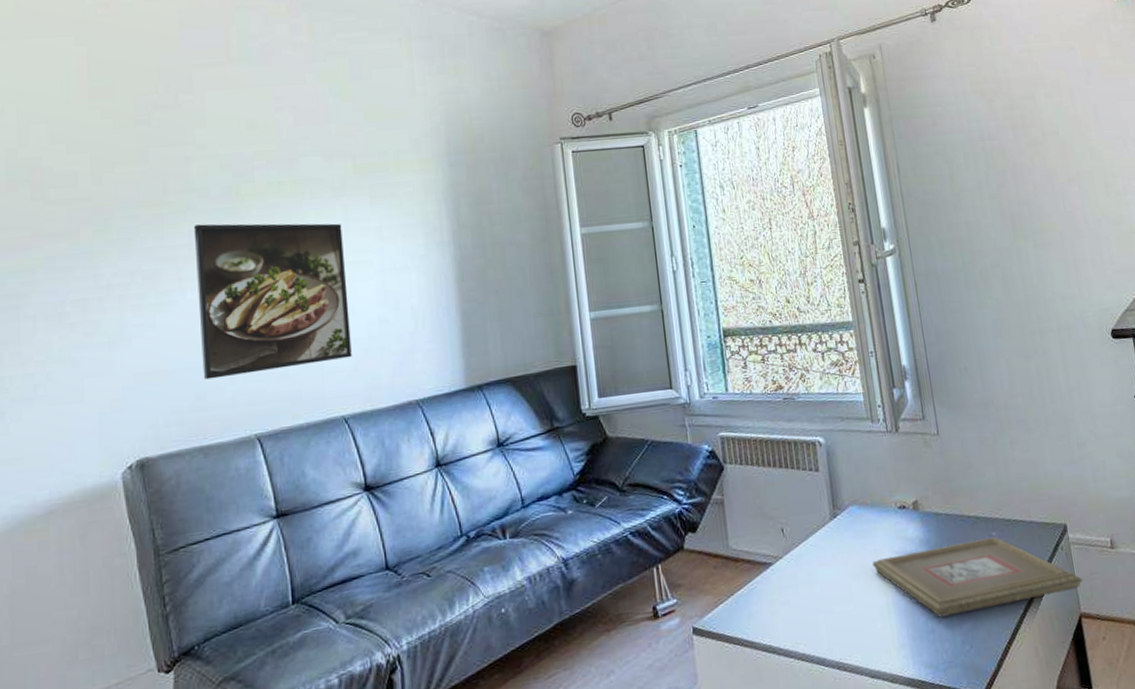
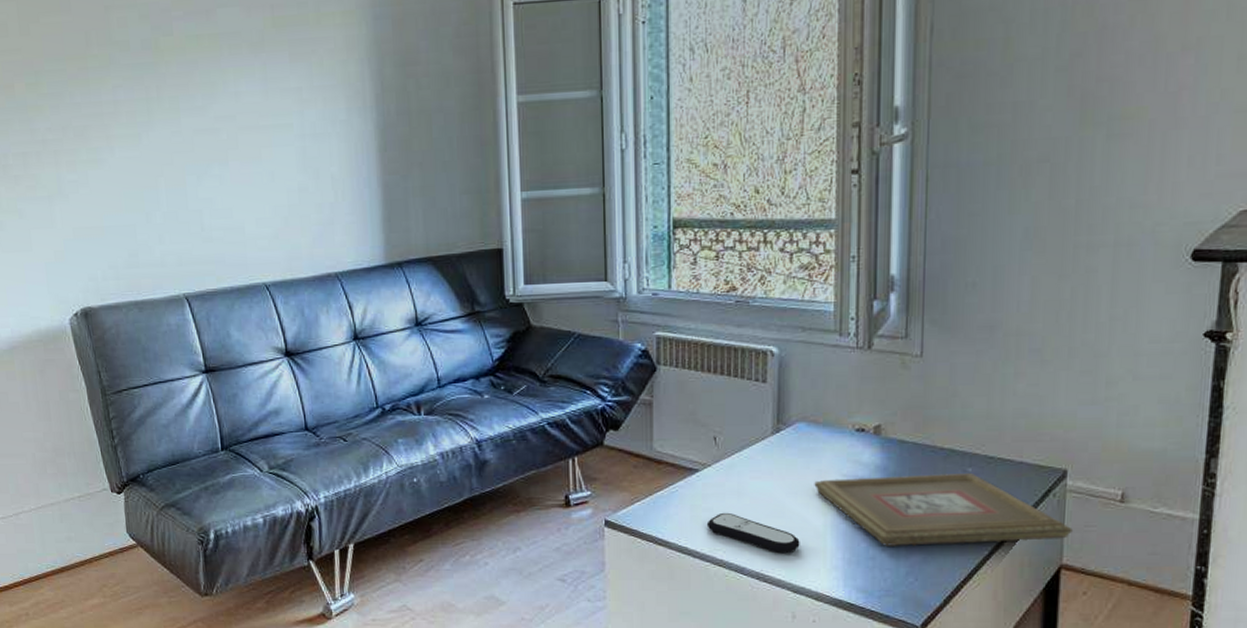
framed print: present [193,223,352,380] -> none [117,79,272,238]
remote control: none [785,603,870,639] -> present [706,512,800,554]

